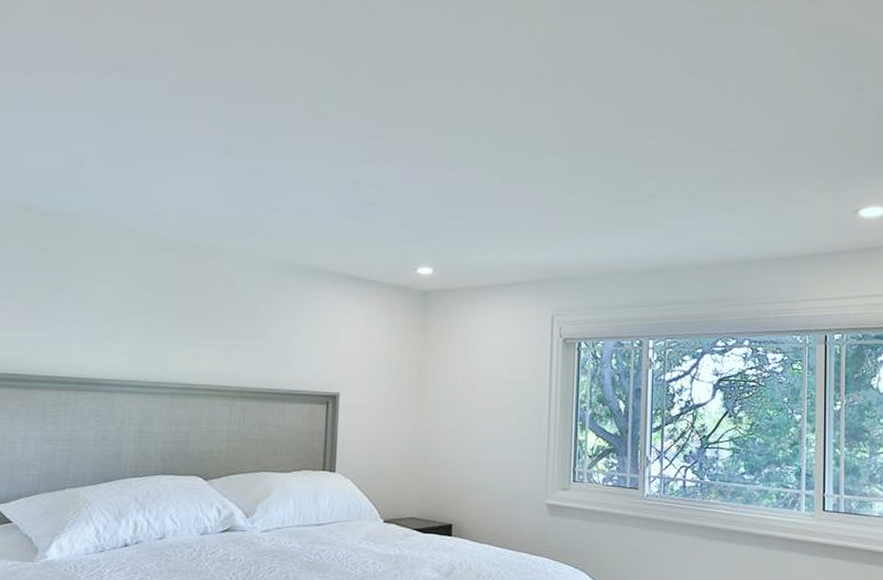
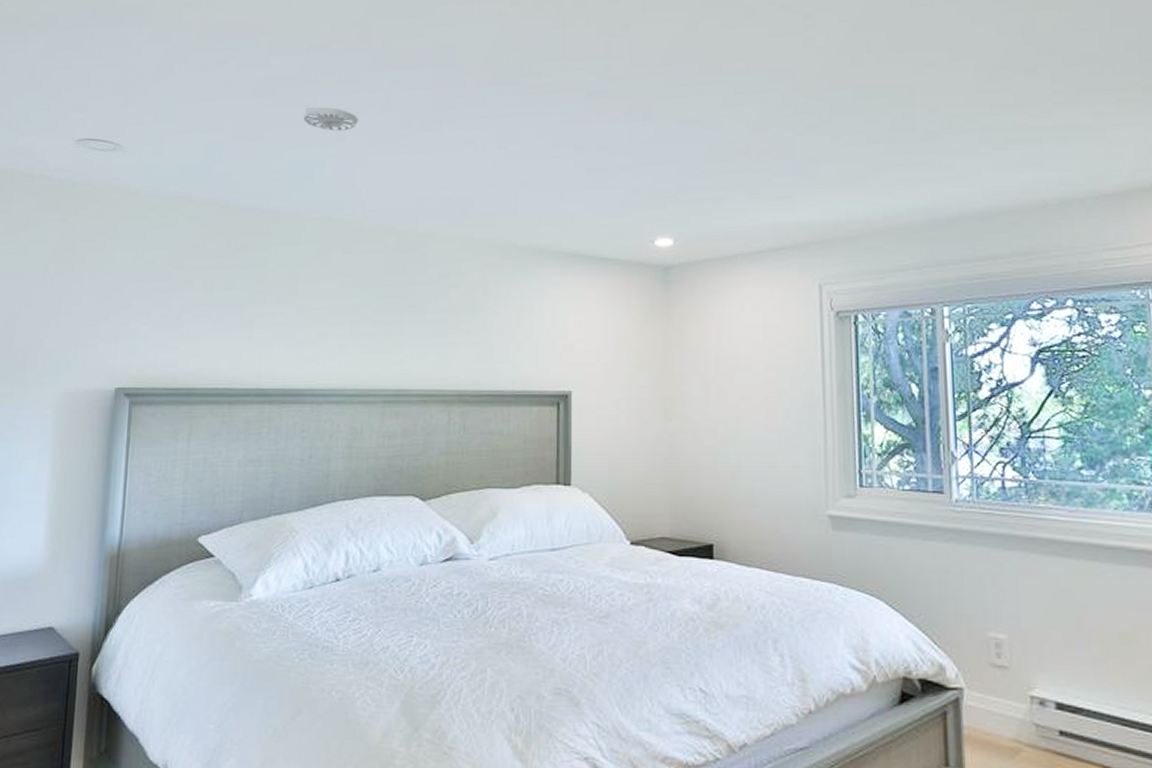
smoke detector: none [103,124,157,149] -> present [303,107,359,131]

